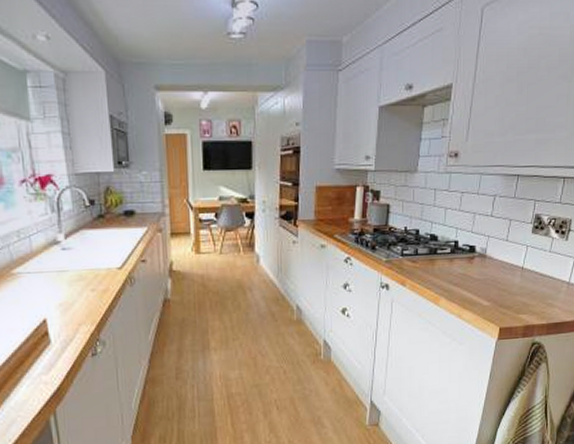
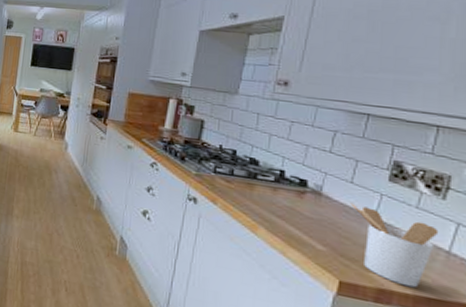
utensil holder: none [506,259,563,319] -> present [350,203,439,288]

